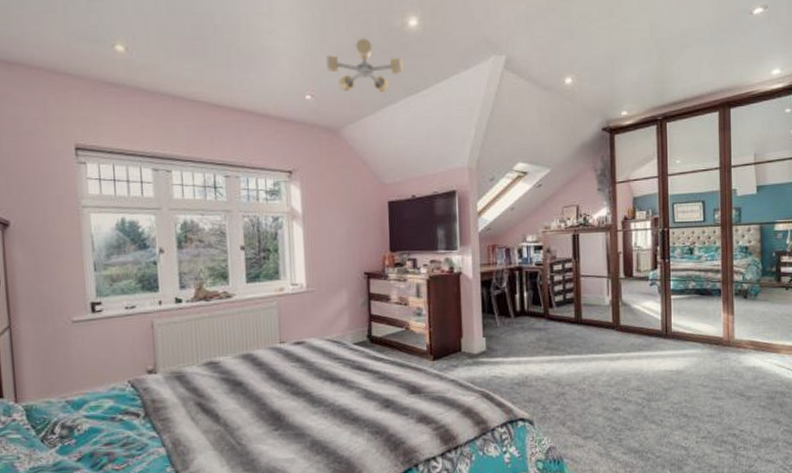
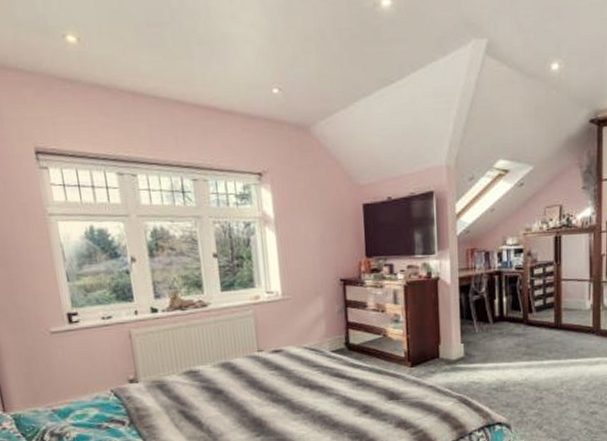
ceiling light: present [327,38,404,94] -> none [293,22,377,85]

